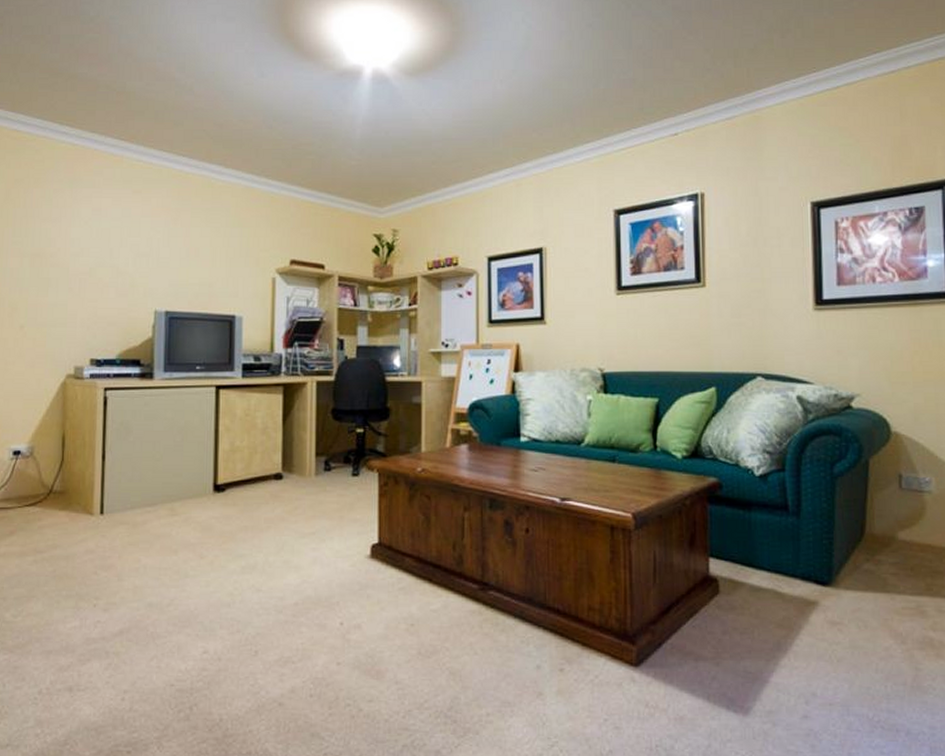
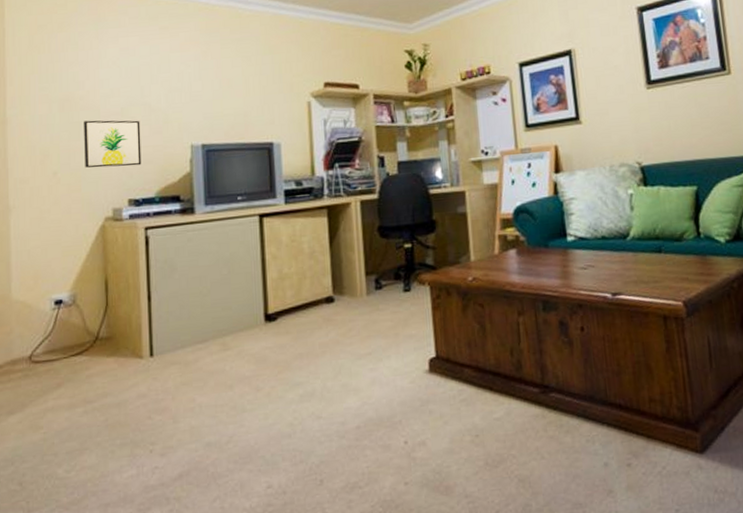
wall art: none [51,277,107,327] -> present [84,120,142,168]

